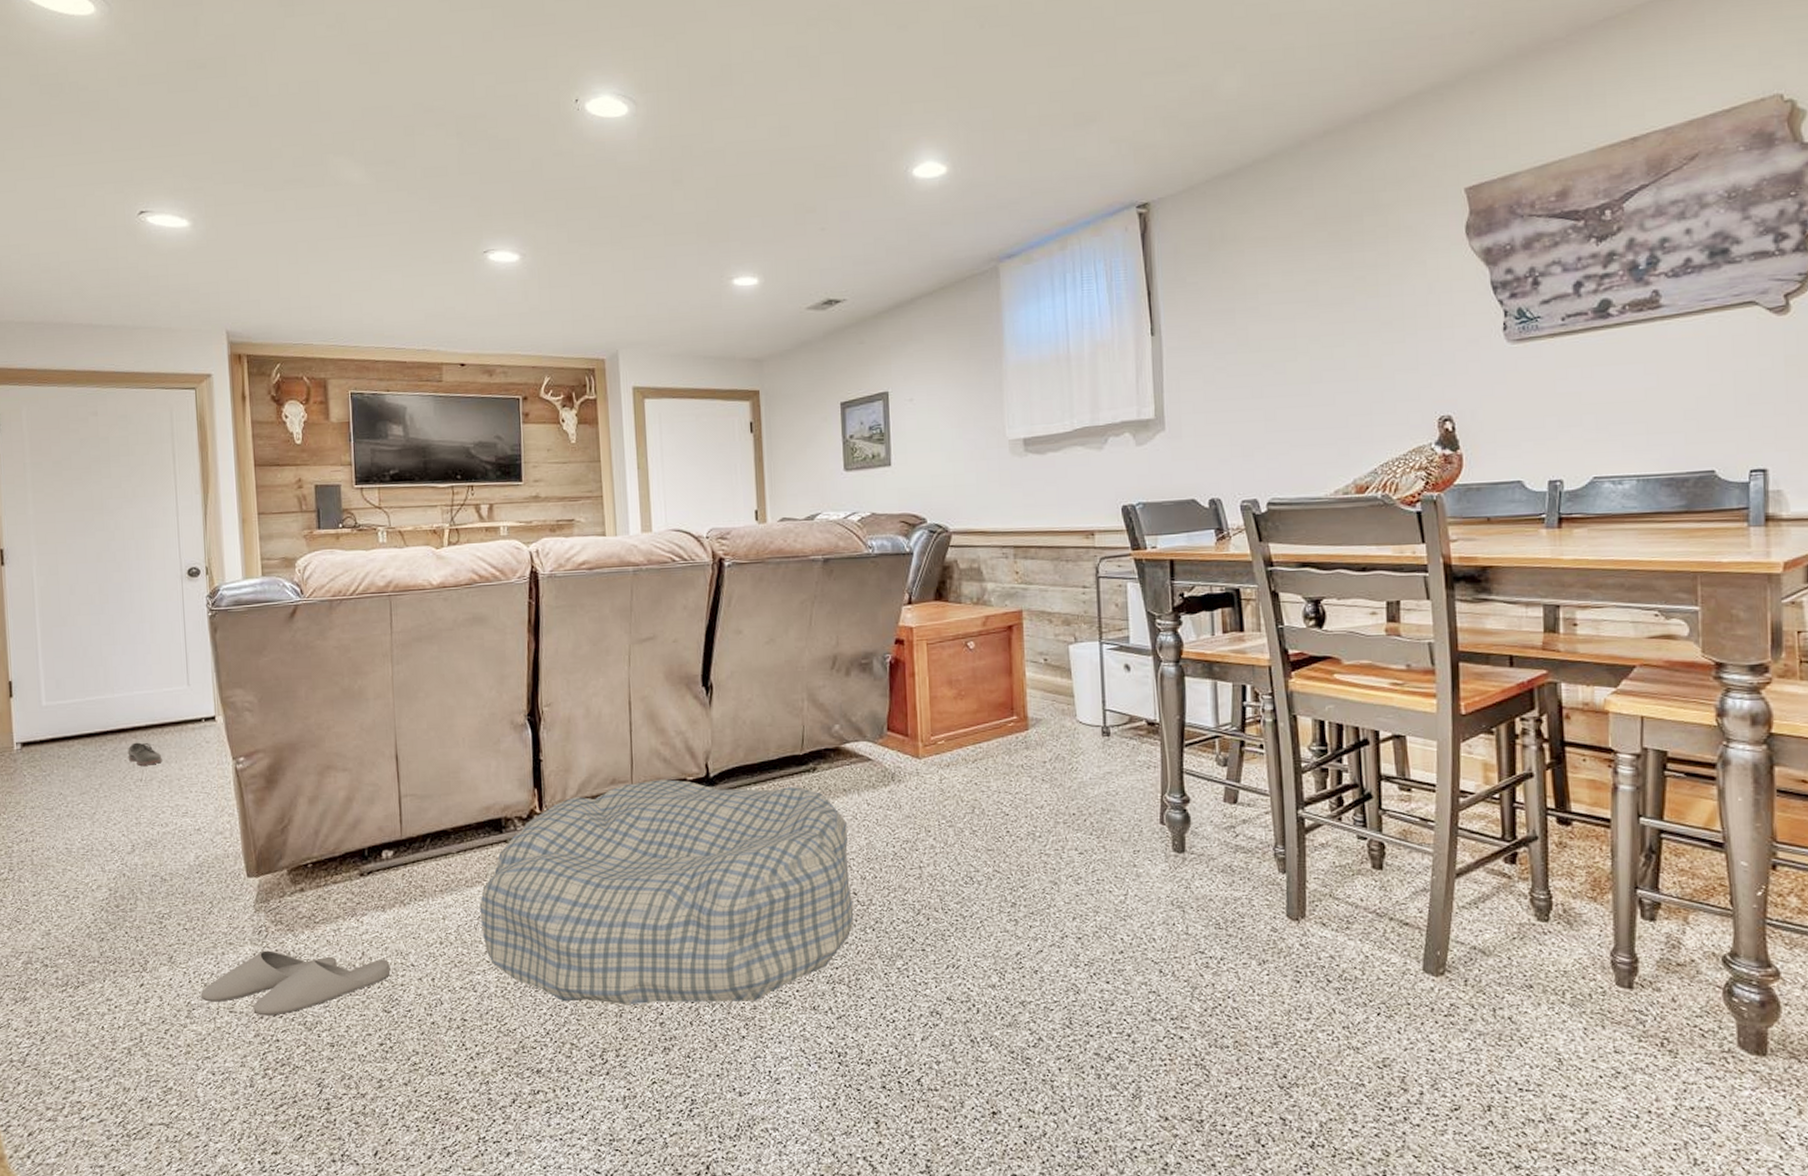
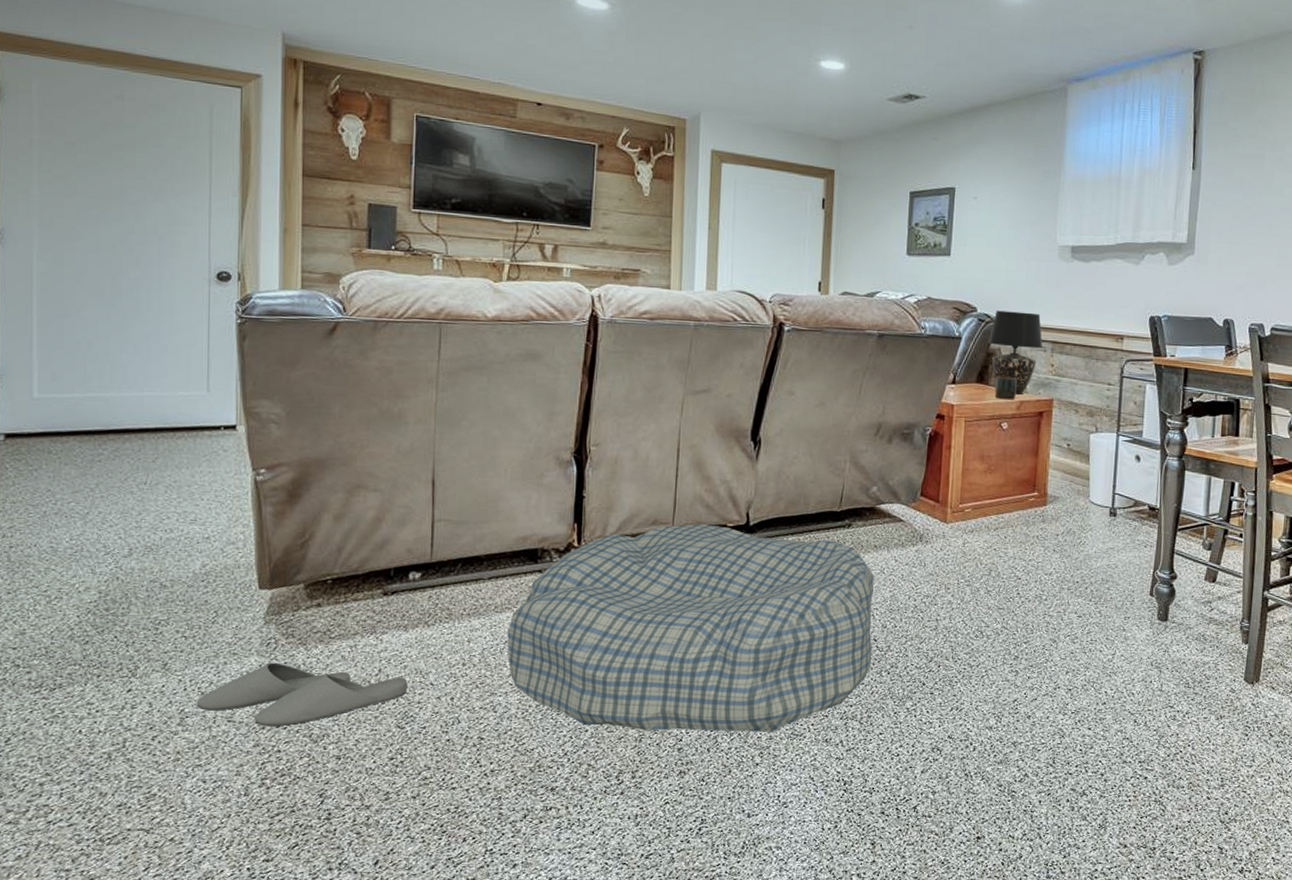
shoe: present [127,742,162,766] -> none [132,444,172,469]
table lamp: none [943,517,1004,610] -> present [988,310,1043,396]
mug: none [955,590,981,617] -> present [994,375,1018,400]

